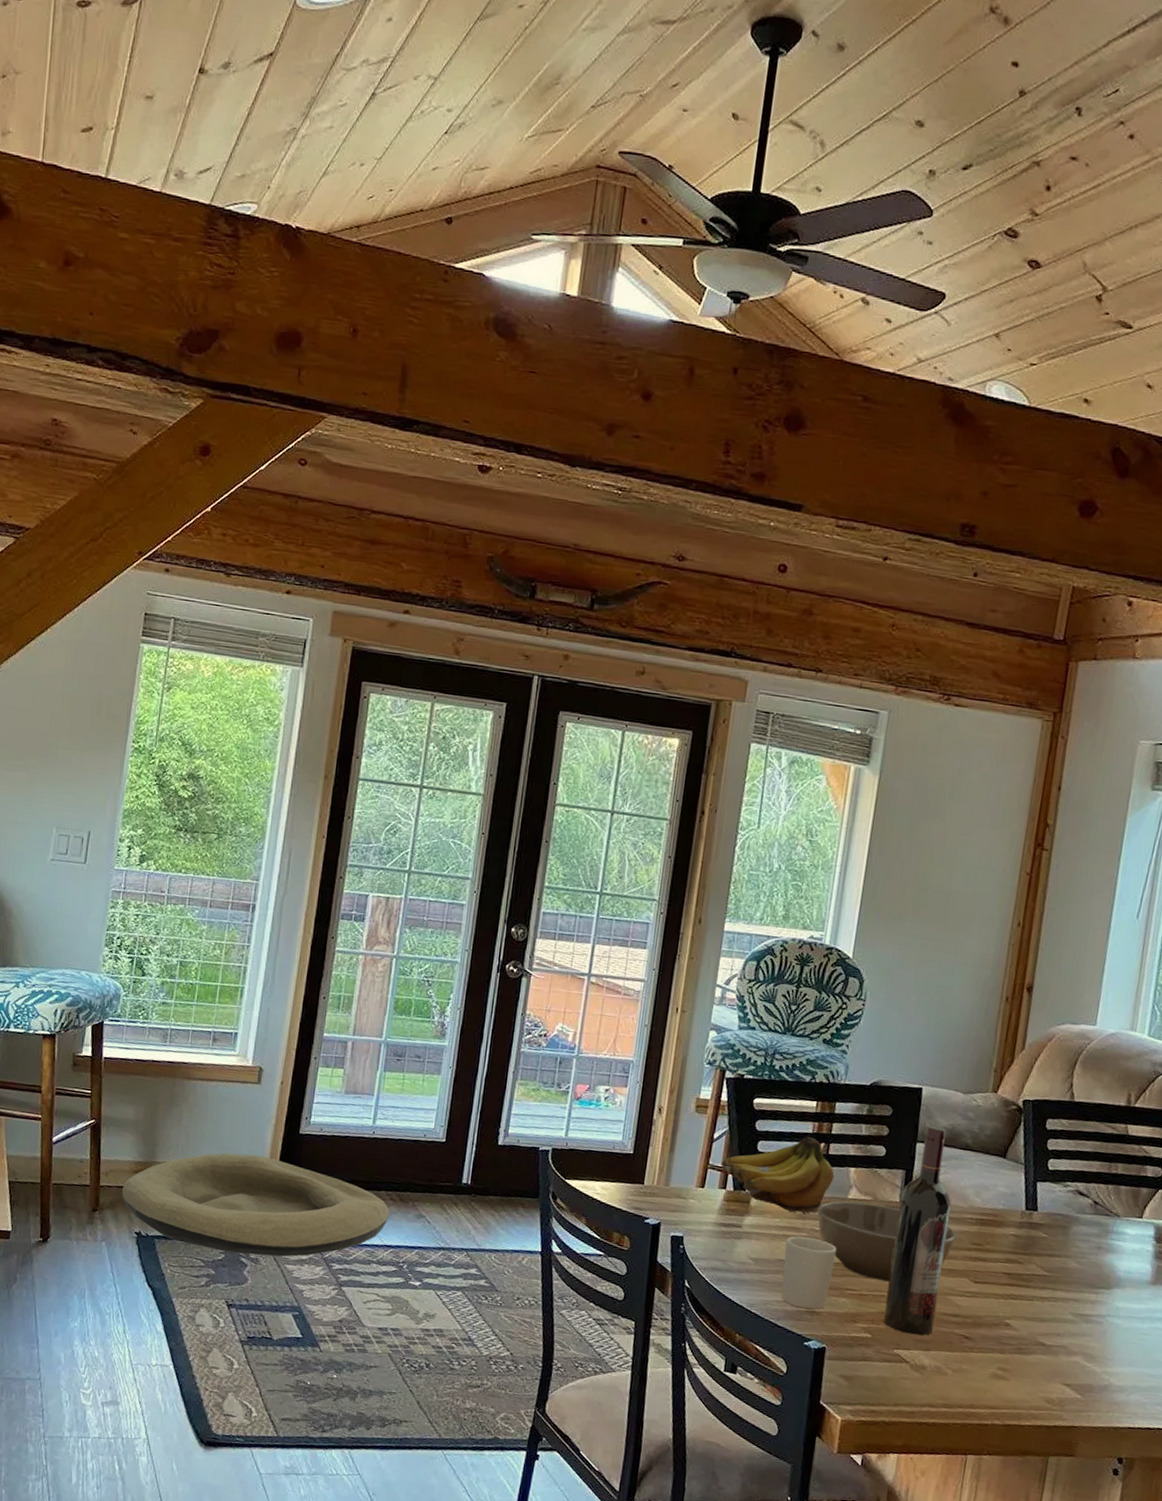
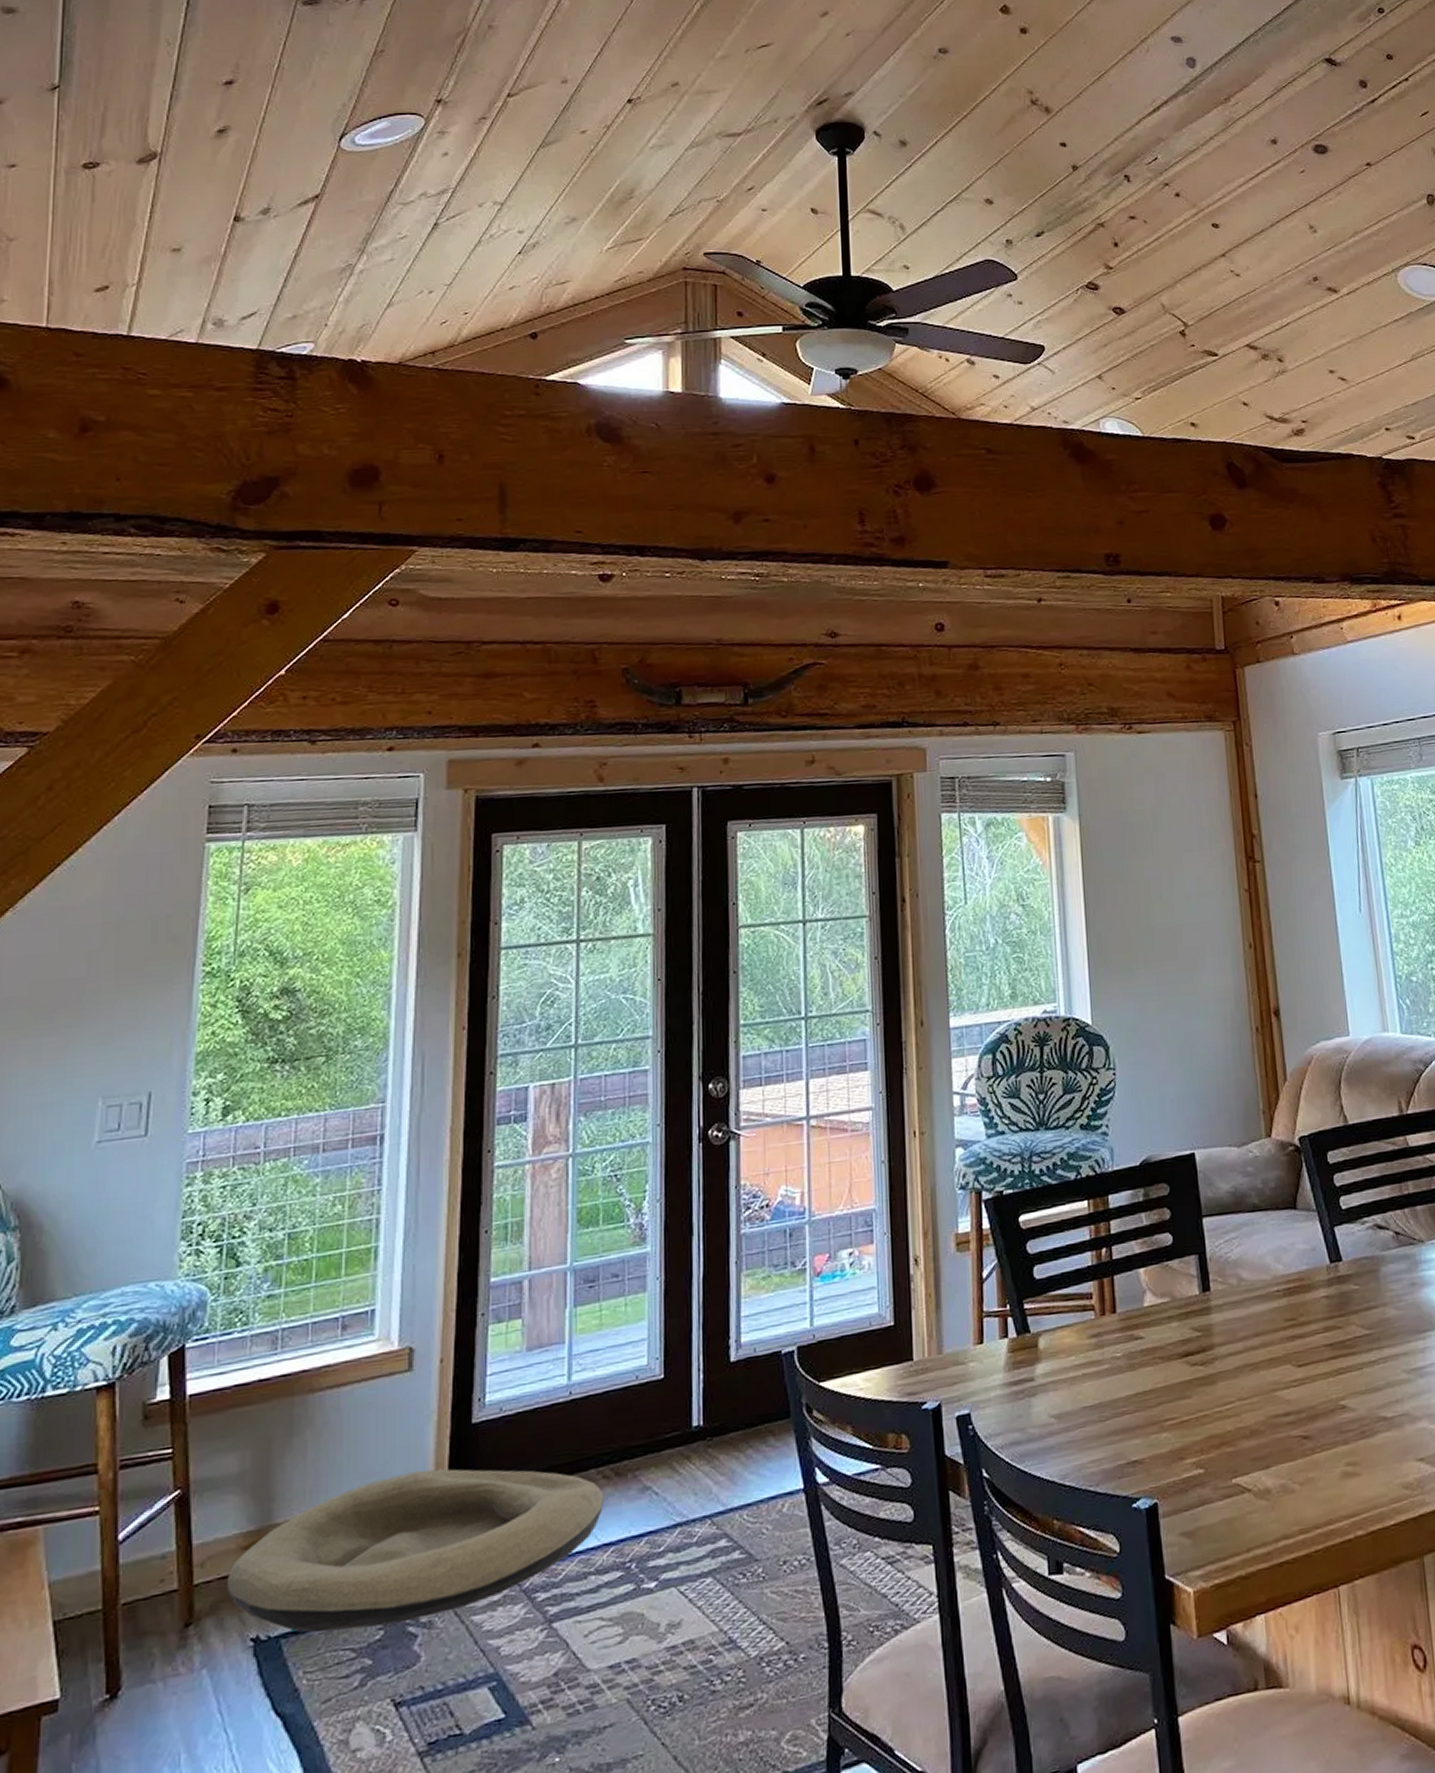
fruit: present [720,1136,835,1214] -> none [996,1244,1124,1344]
mug: present [781,1236,837,1310] -> none [1086,1367,1147,1462]
bowl: present [817,1201,957,1282] -> none [1113,1303,1268,1399]
wine bottle: present [882,1125,952,1336] -> none [1199,1192,1268,1455]

